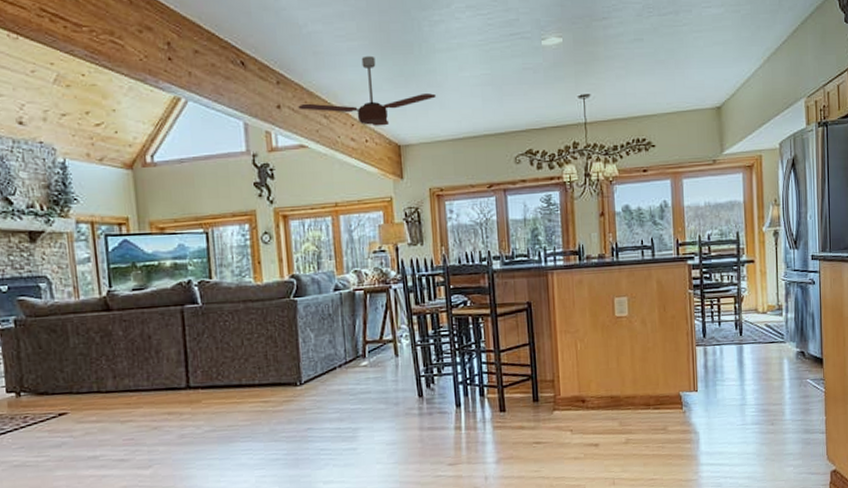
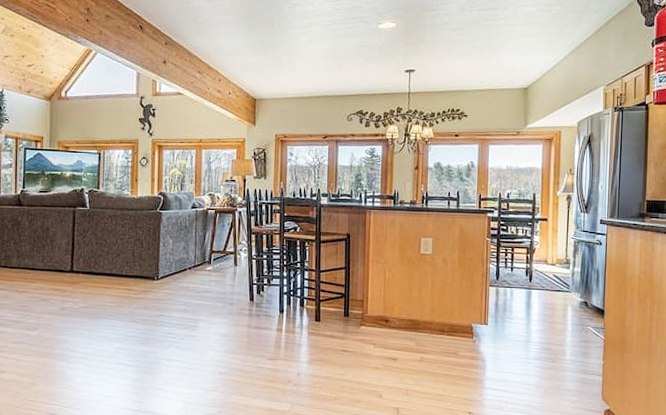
ceiling fan: present [298,55,436,126] -> none [179,27,288,83]

